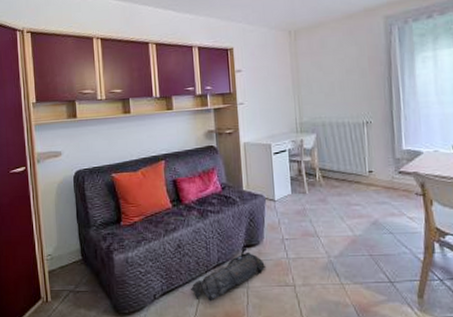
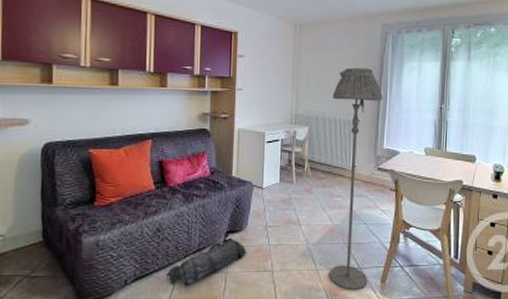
floor lamp: none [337,65,402,307] -> present [328,67,382,291]

